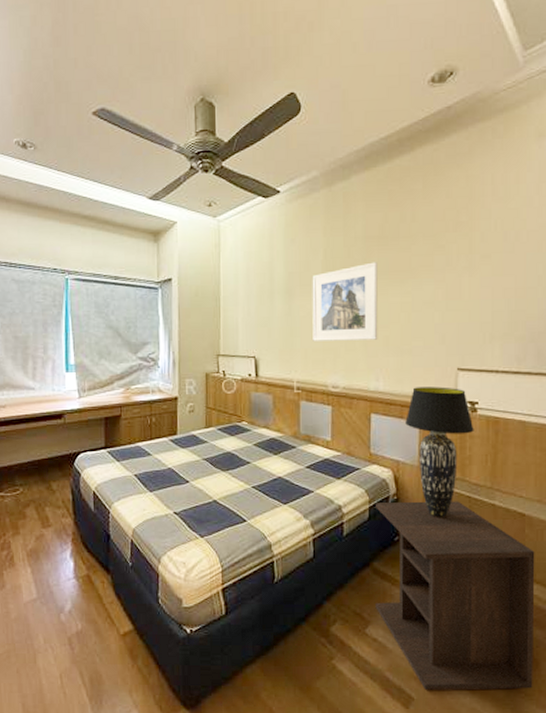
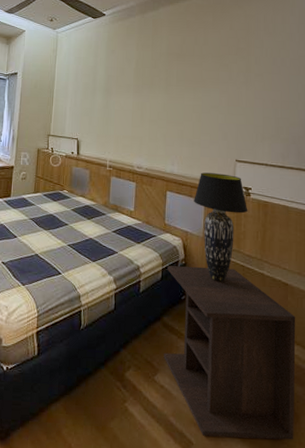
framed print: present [312,262,378,341] -> none [124,73,176,133]

